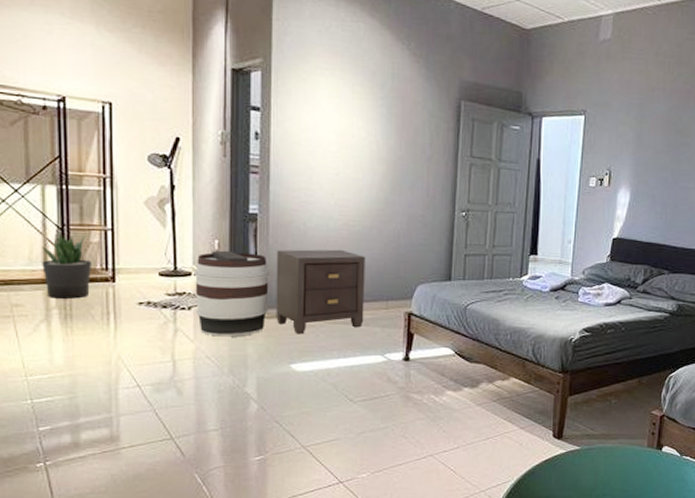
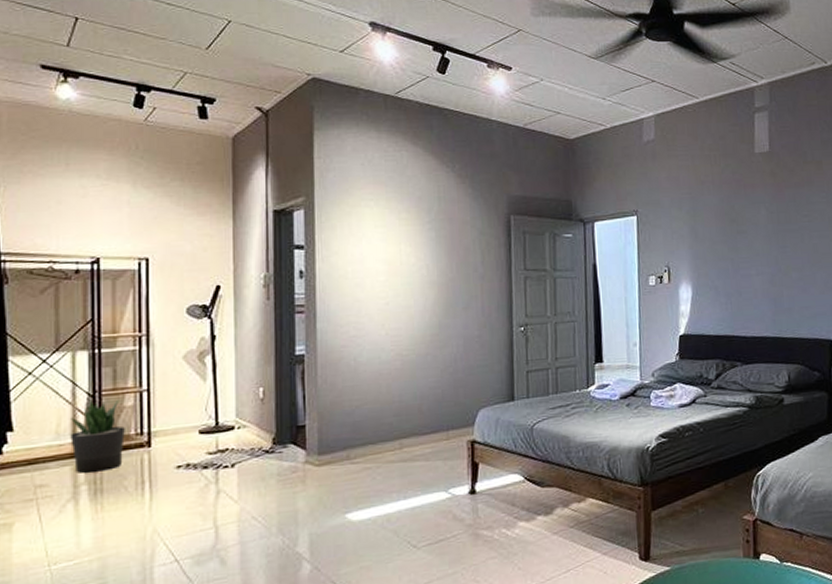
barrel: present [194,250,270,337] -> none [237,397,320,494]
nightstand: present [276,249,365,335] -> none [326,381,424,480]

